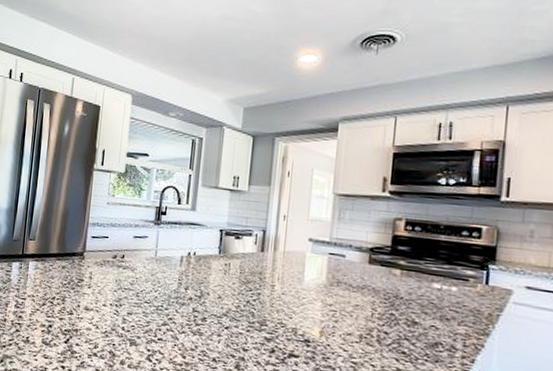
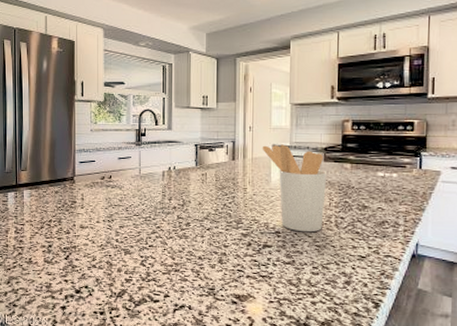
utensil holder: none [296,238,372,346] -> present [262,144,328,233]

